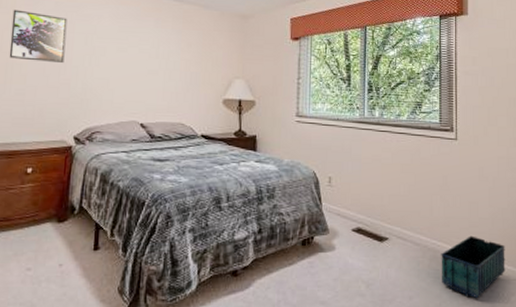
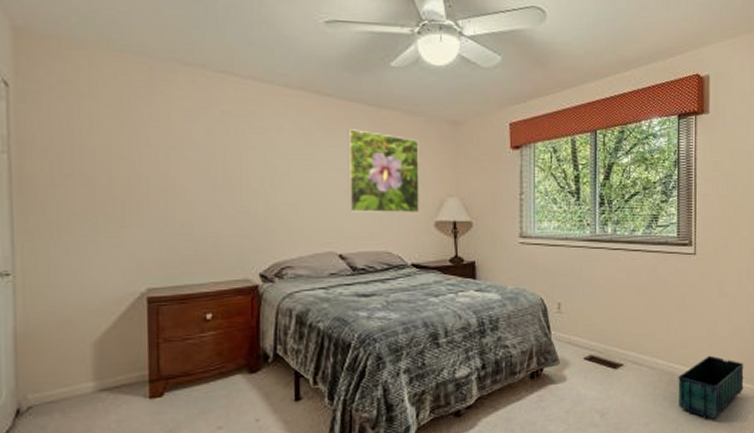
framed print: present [9,9,67,64] -> none [167,122,239,188]
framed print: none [151,19,213,91] -> present [348,129,419,212]

